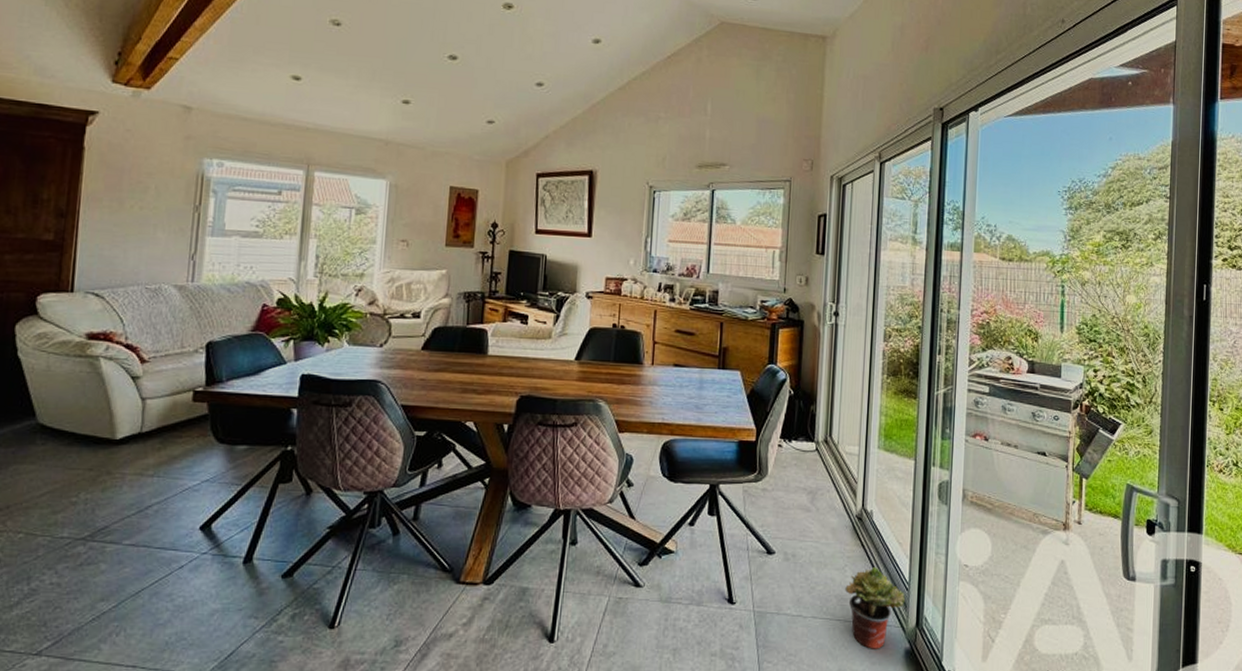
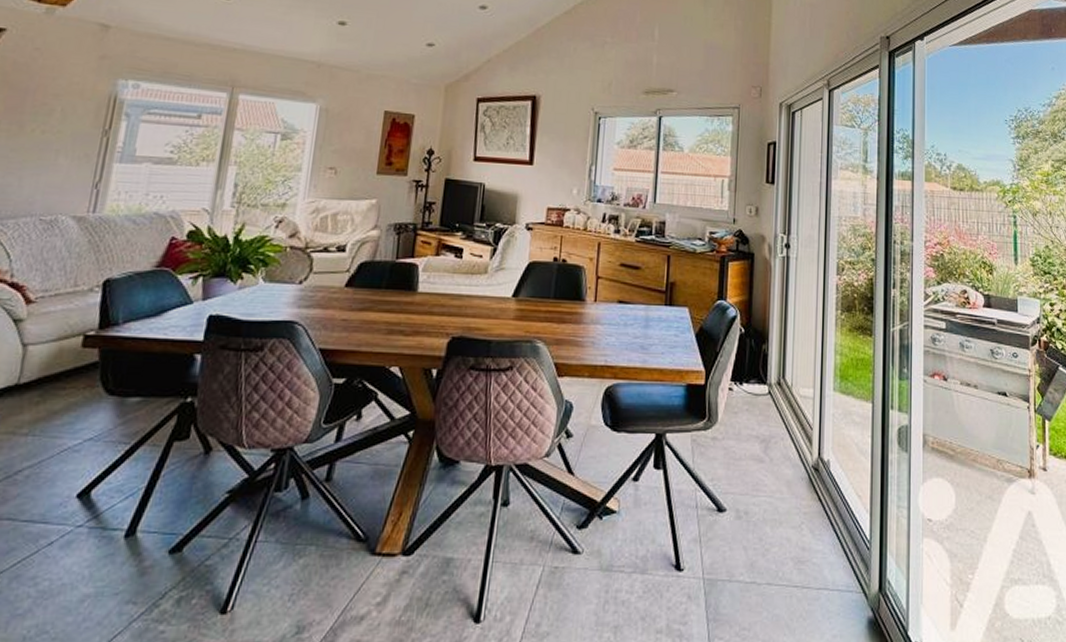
potted plant: present [845,567,906,649] -> none [802,524,867,620]

